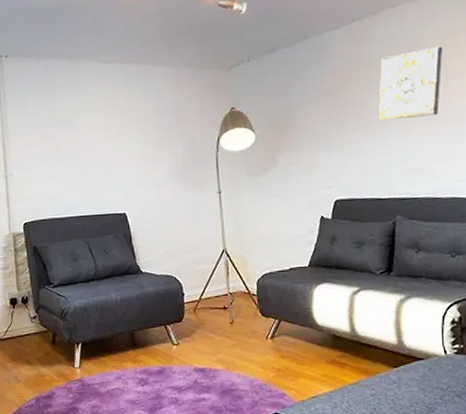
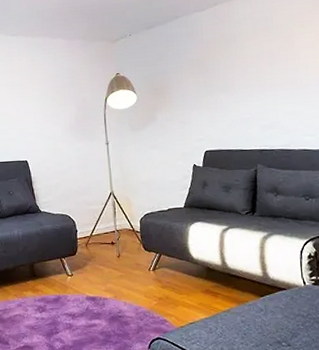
wall art: present [377,46,442,120] -> none [238,25,290,85]

